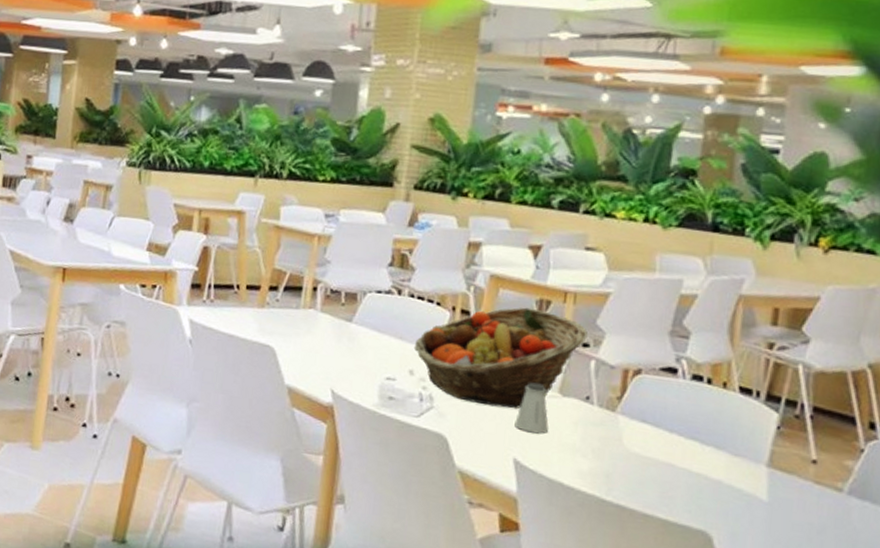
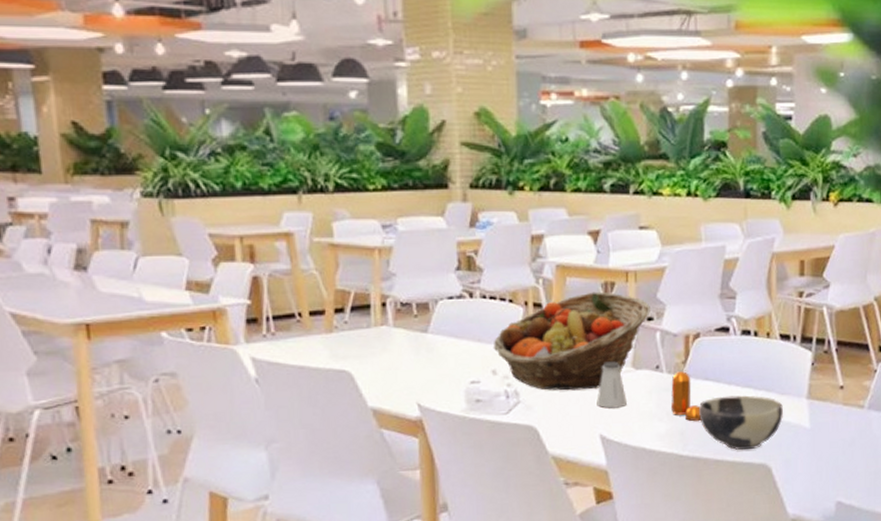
pepper shaker: none [598,407,633,466] -> present [671,371,701,421]
bowl: none [630,442,735,511] -> present [699,395,783,451]

